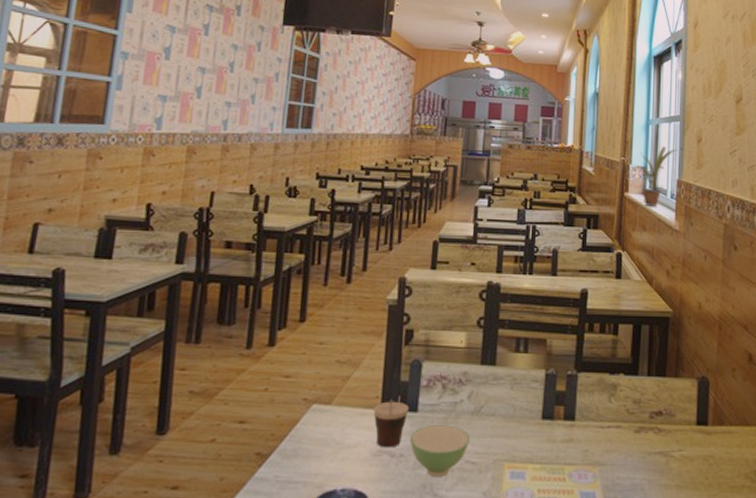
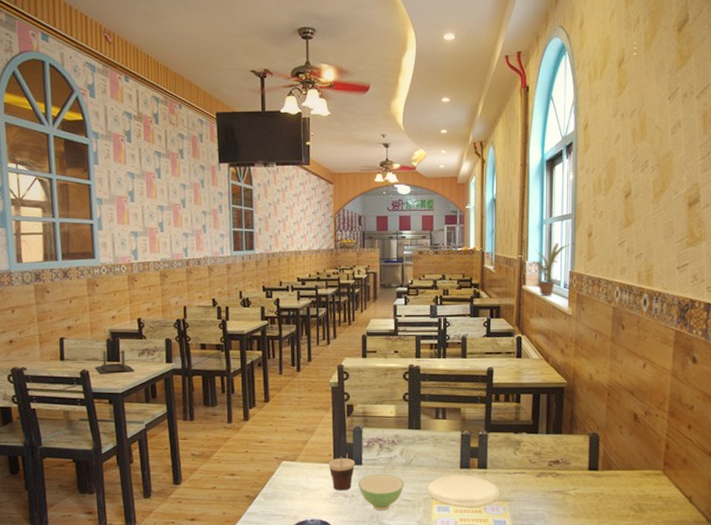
napkin holder: none [74,242,131,275] -> present [94,349,135,374]
plate: none [498,428,590,474] -> present [427,475,500,508]

